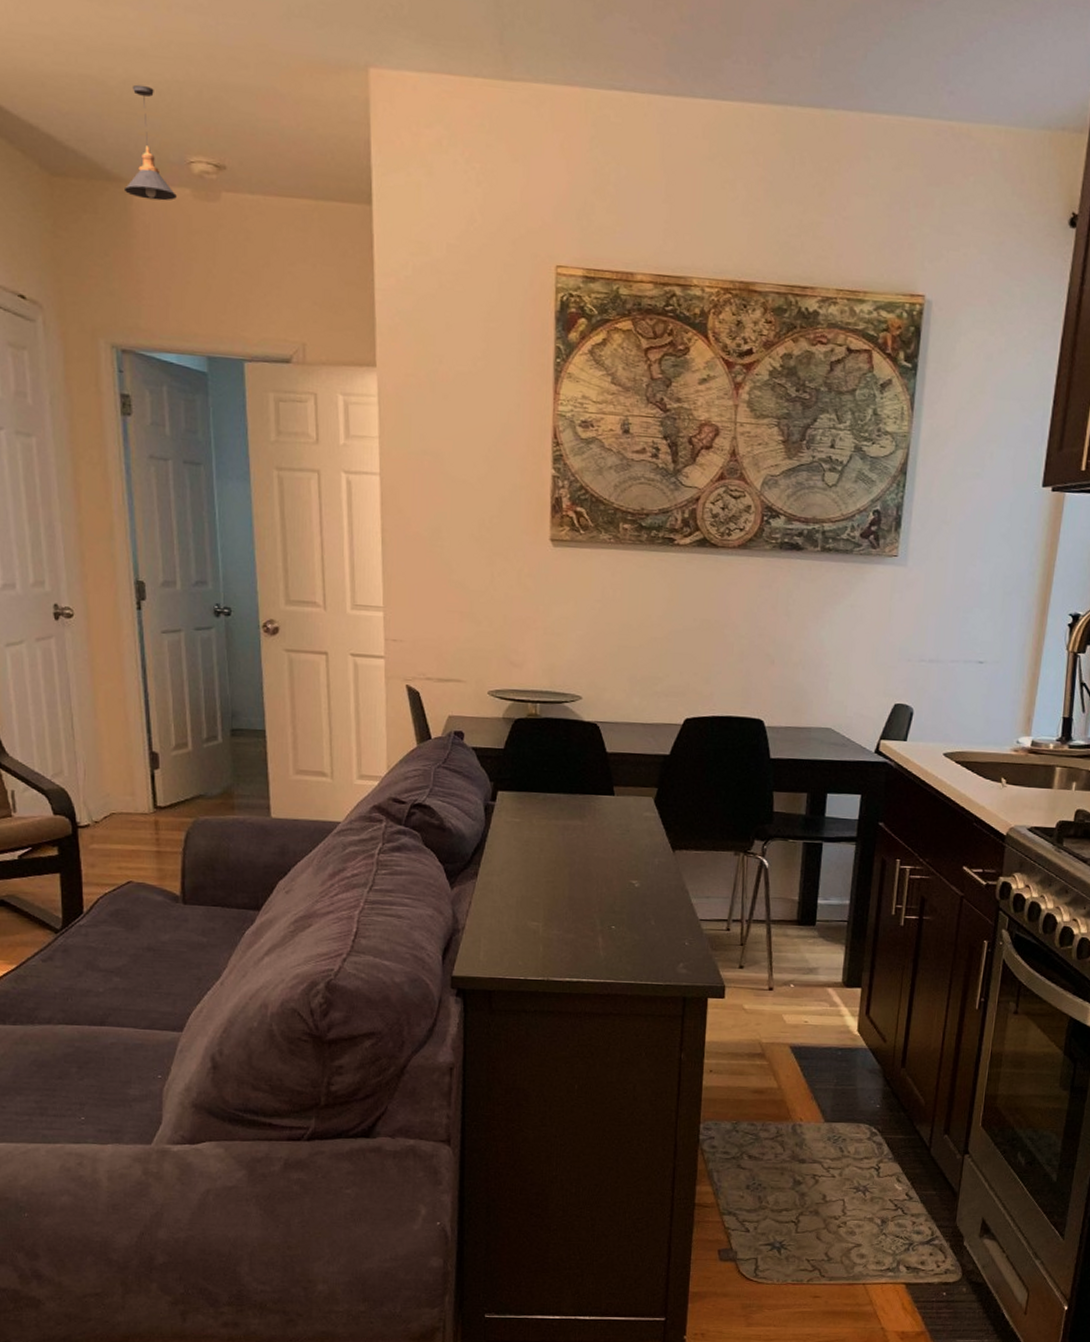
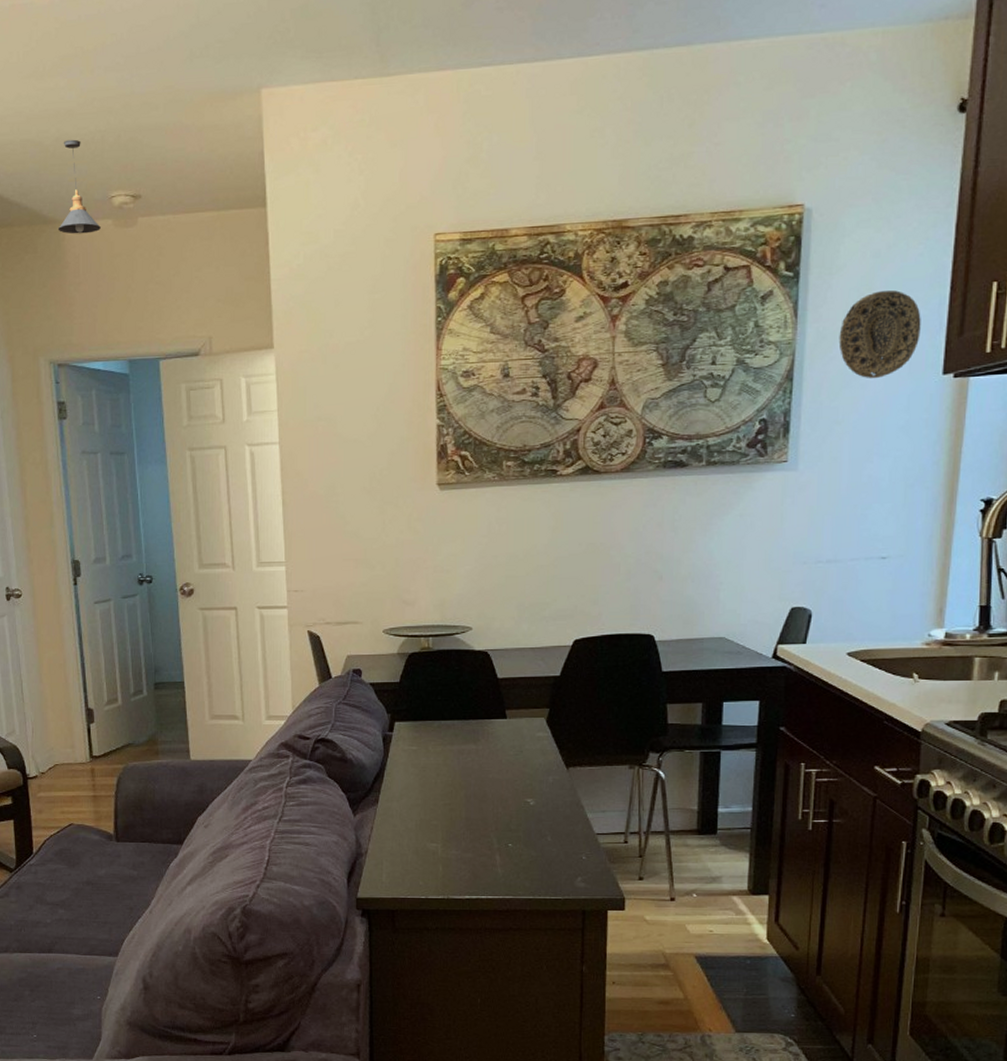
decorative plate: none [950,395,1026,483] -> present [839,290,921,379]

